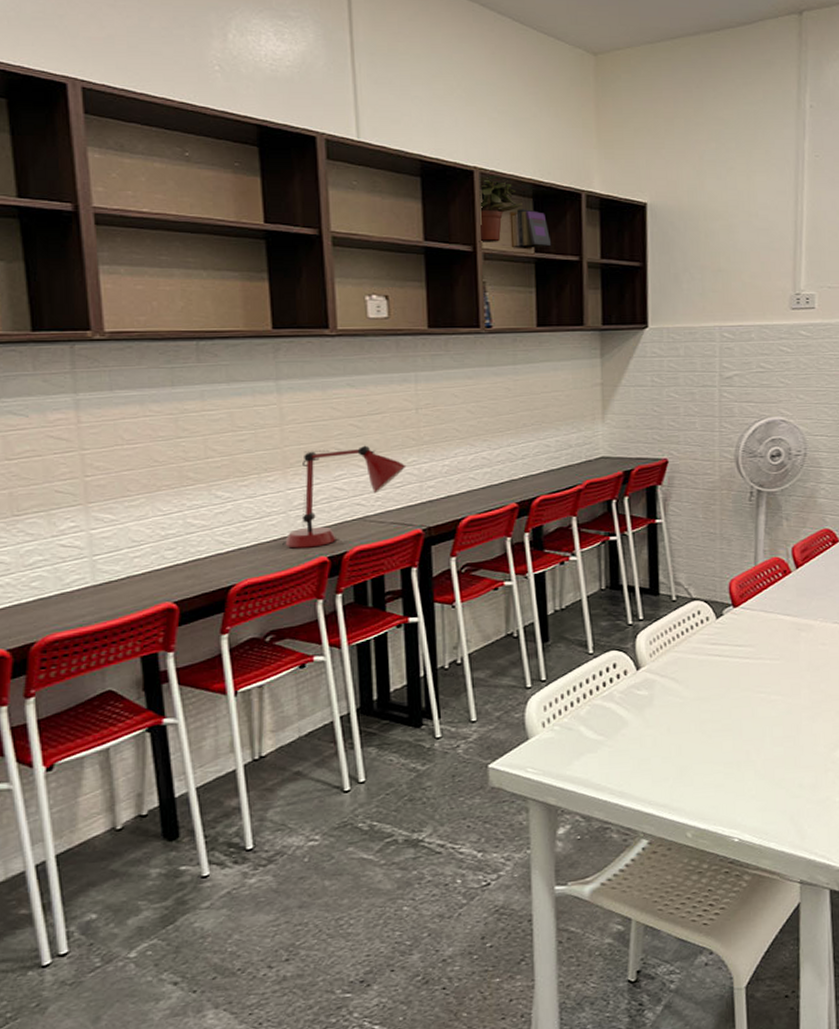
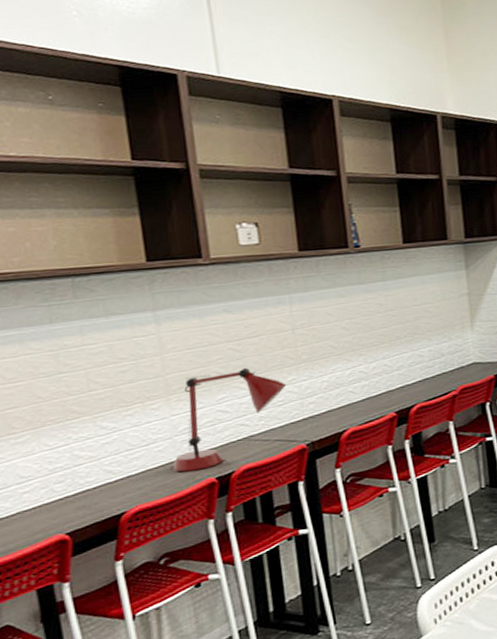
potted plant: present [478,178,522,243] -> none [339,105,381,167]
books: present [509,209,552,250] -> none [369,133,412,171]

